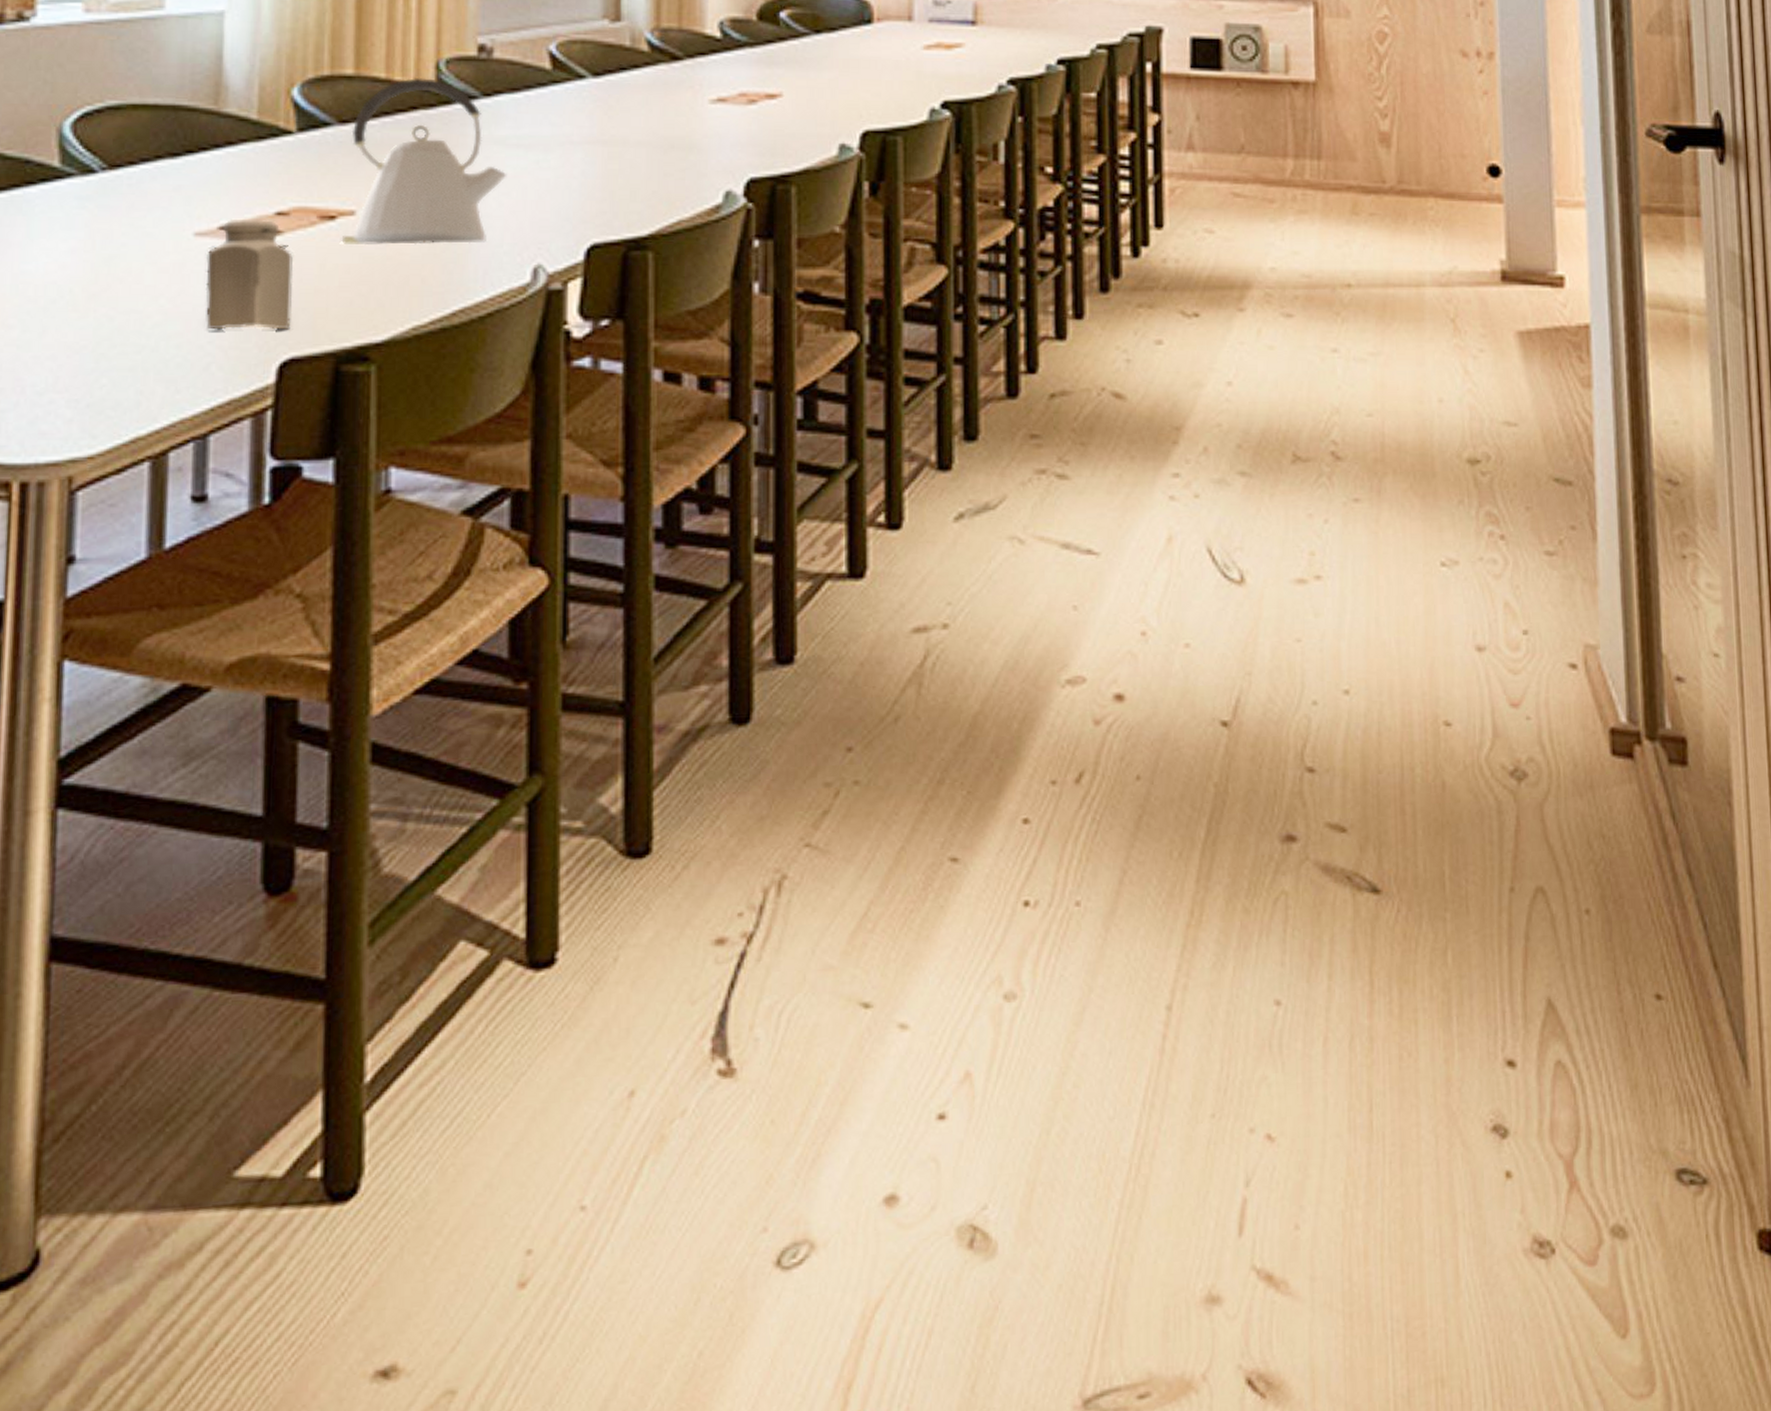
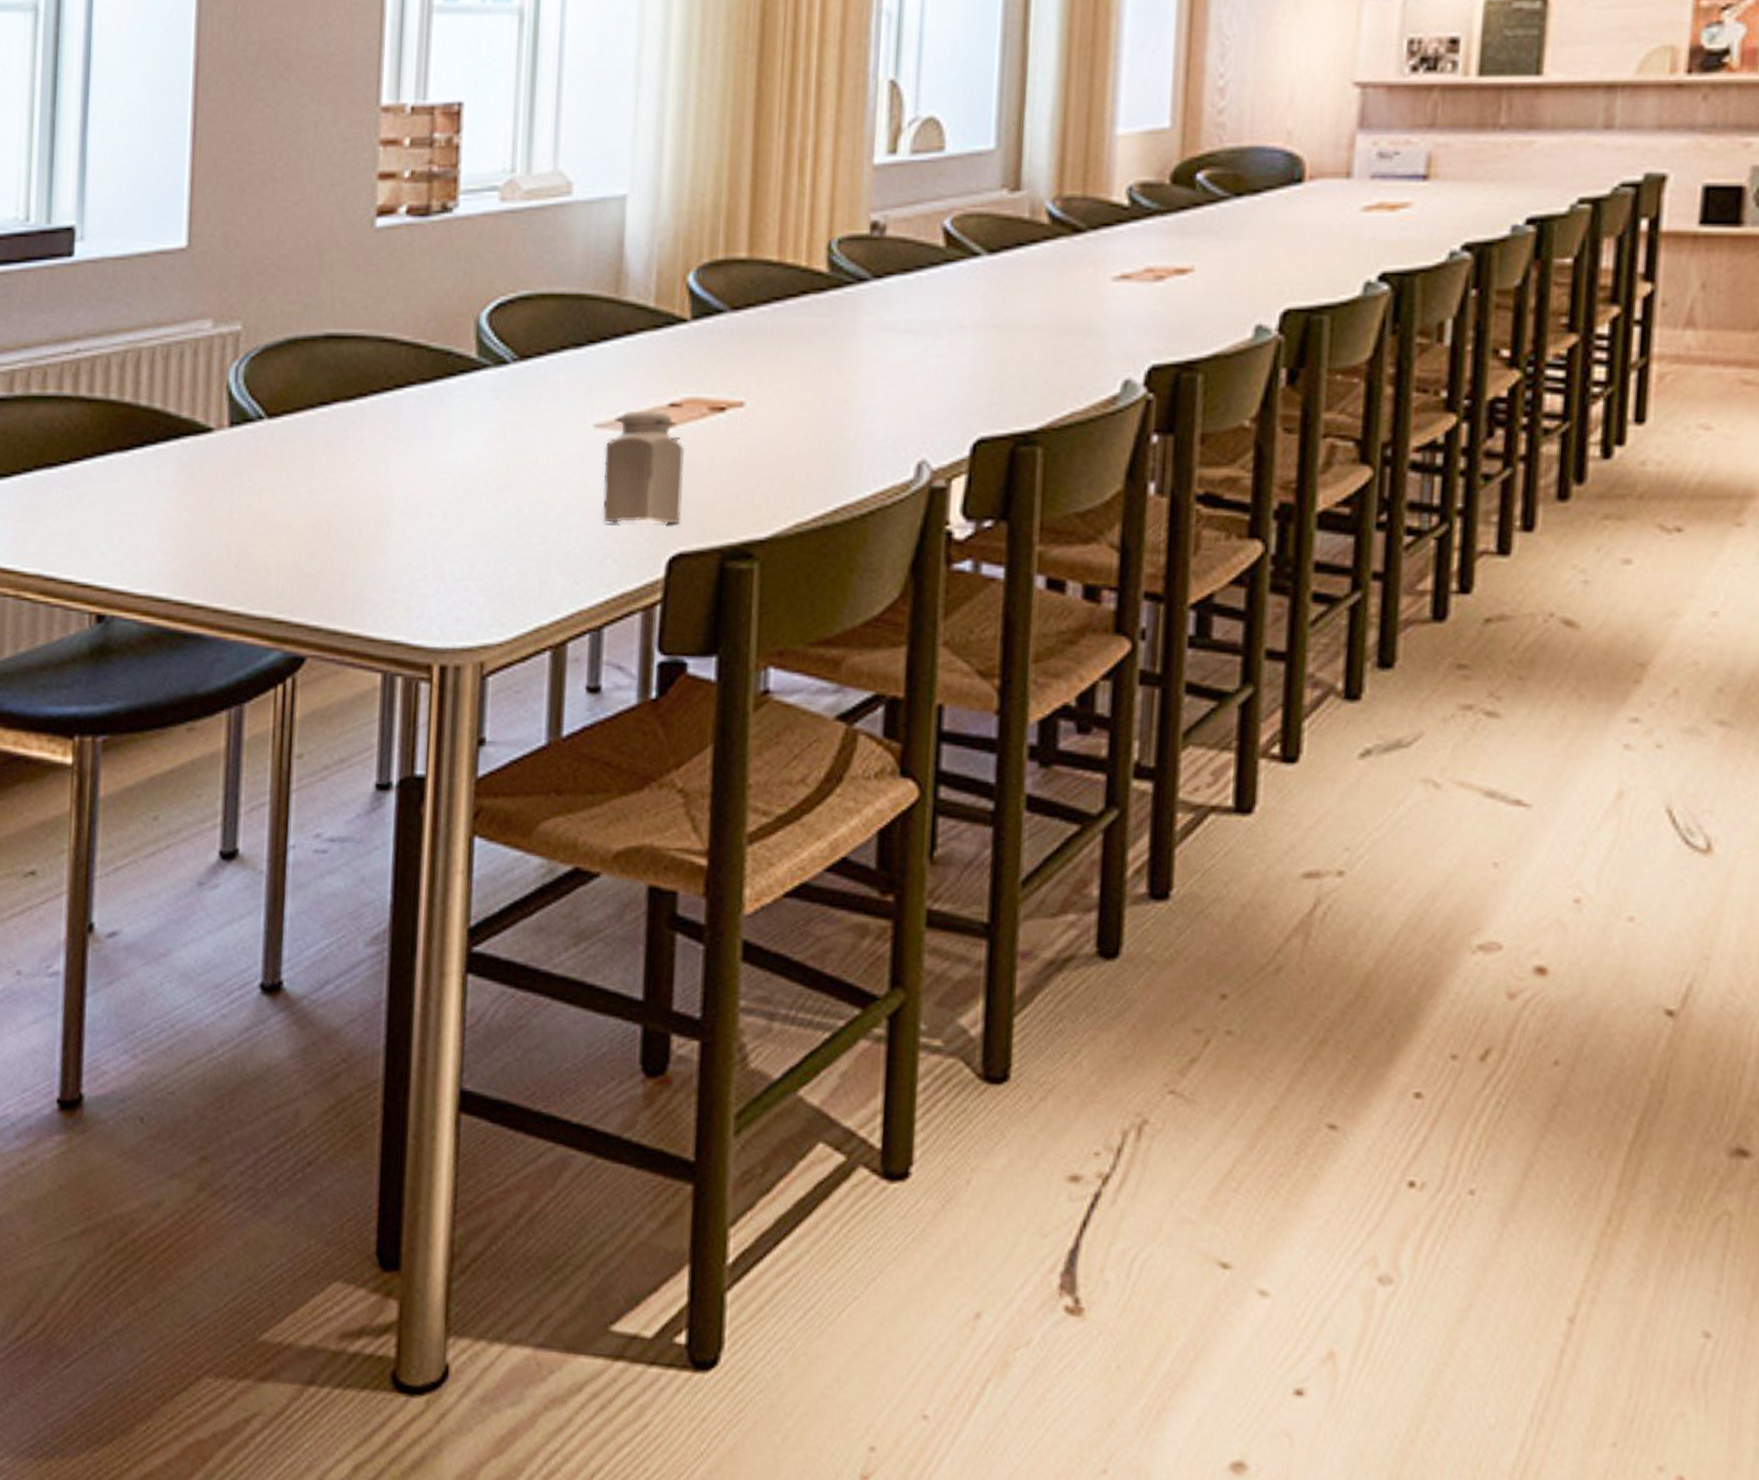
kettle: present [341,77,508,245] -> none [730,259,895,438]

